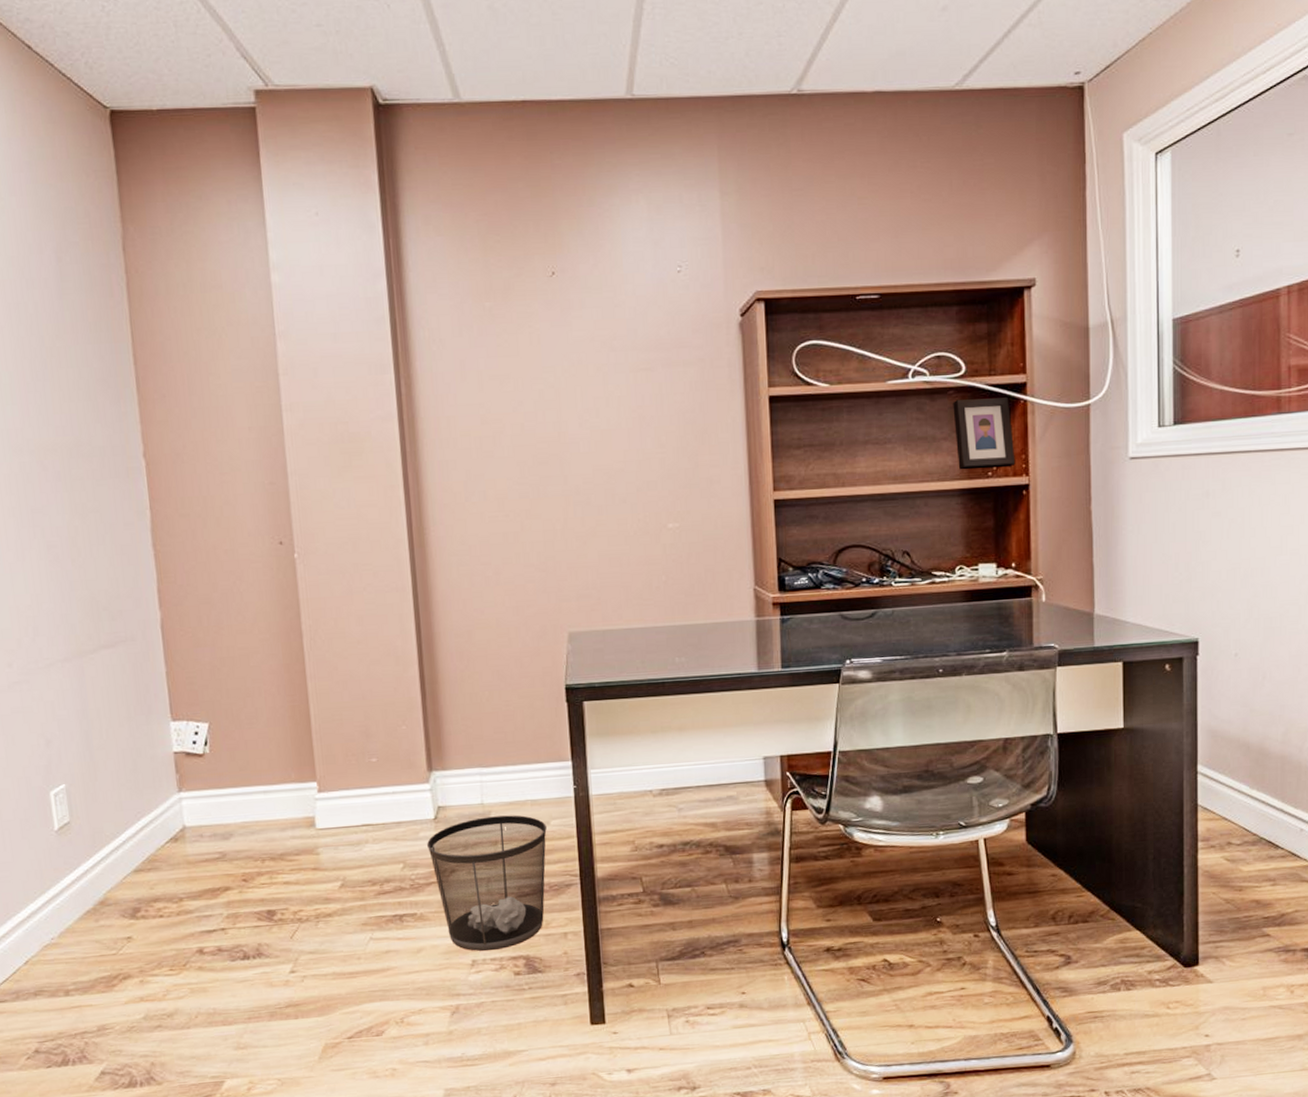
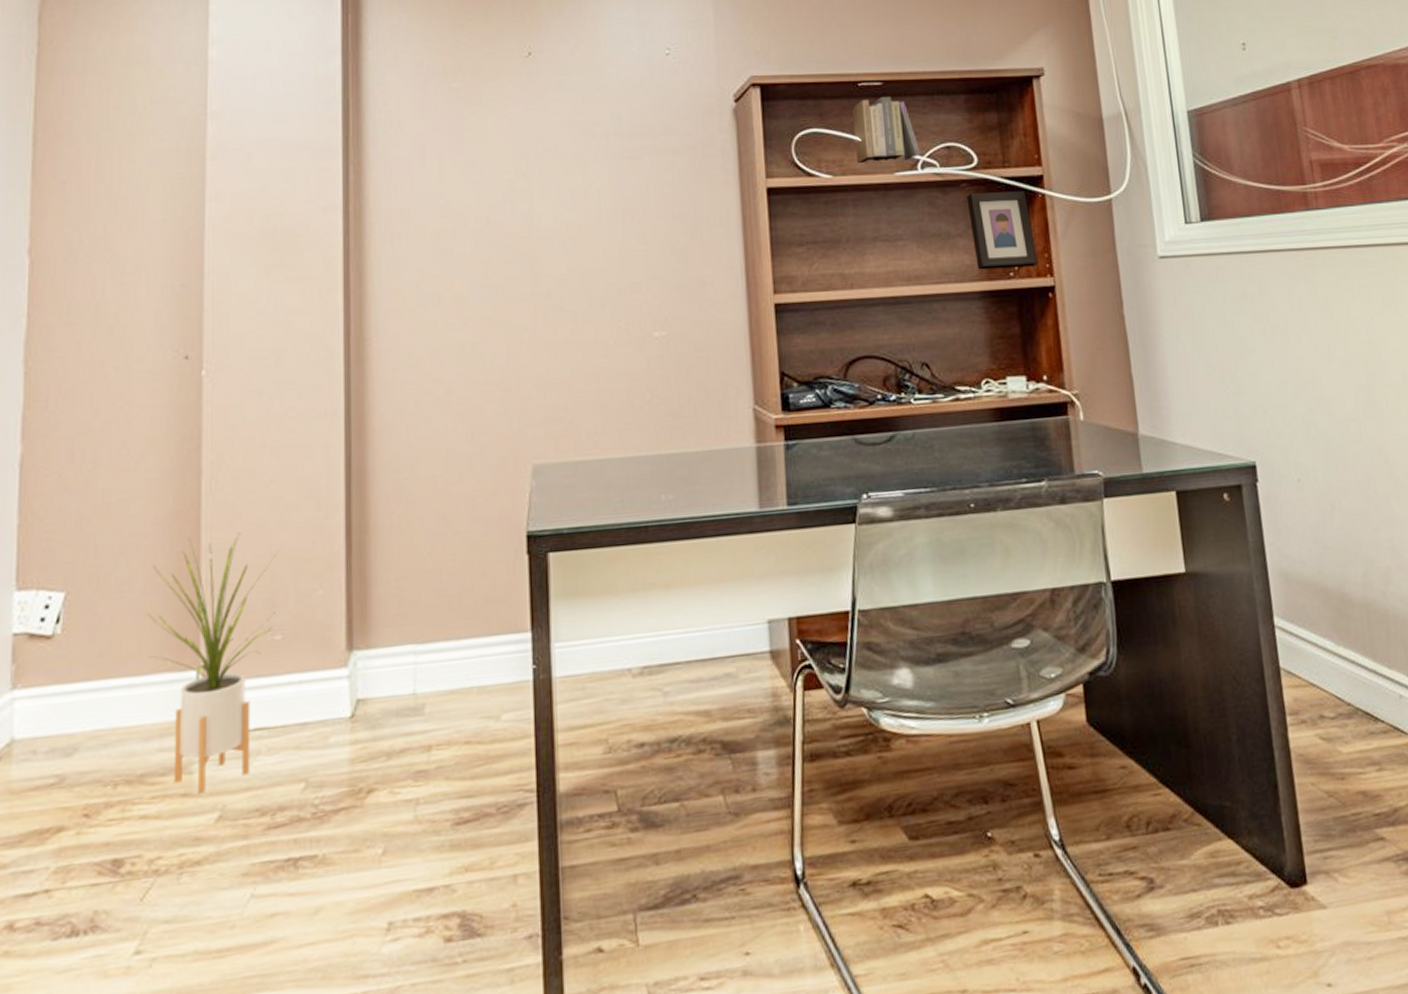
house plant: none [271,681,370,869] -> present [146,532,279,794]
waste bin: present [427,815,547,952] -> none [339,708,496,909]
books: none [850,309,913,374] -> present [852,97,921,164]

